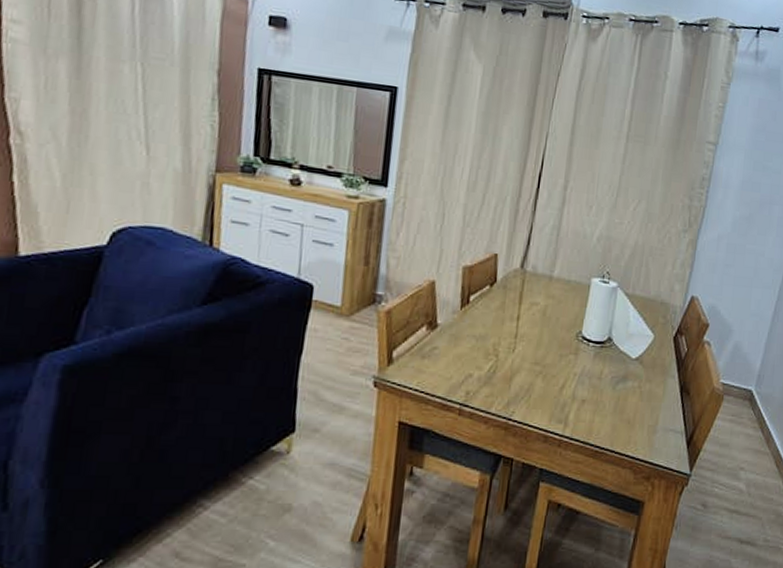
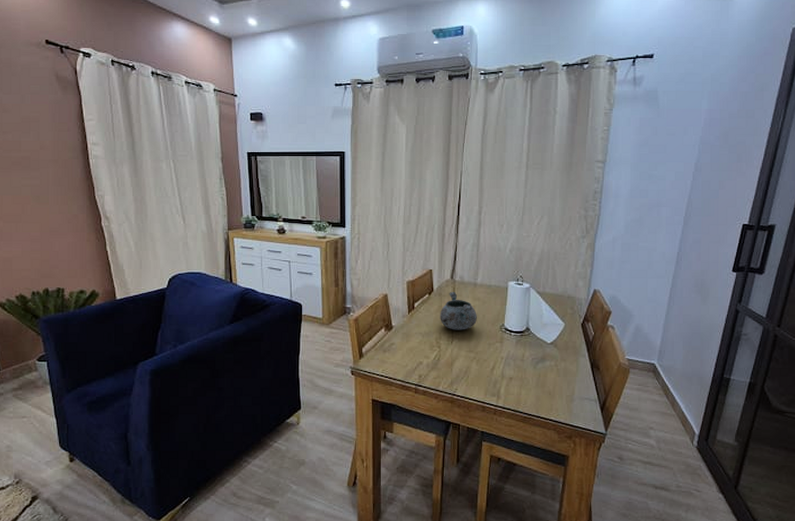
decorative bowl: none [501,285,549,336] -> present [440,292,477,330]

